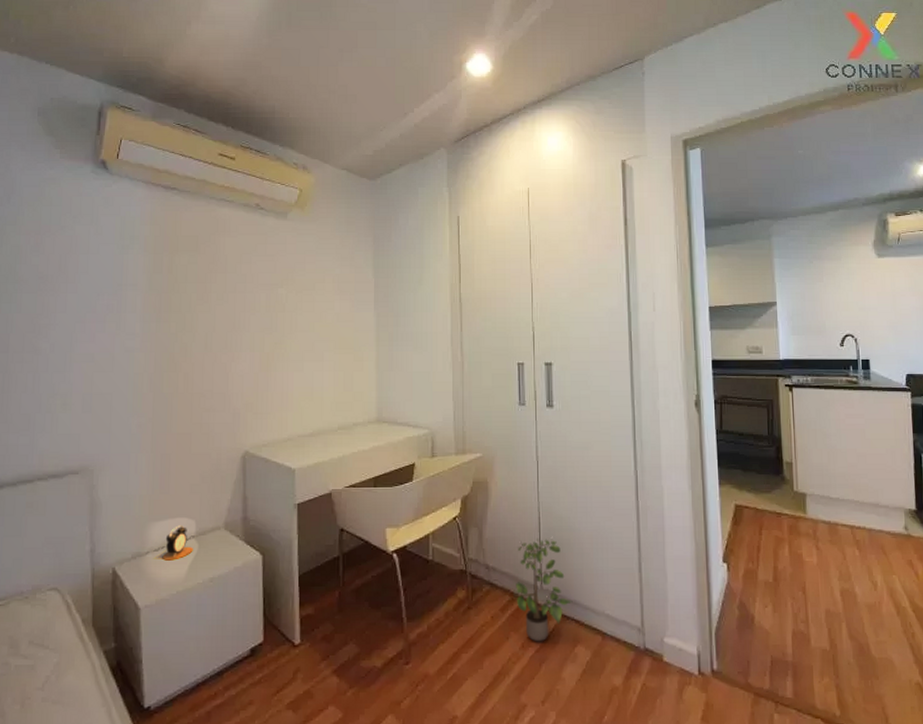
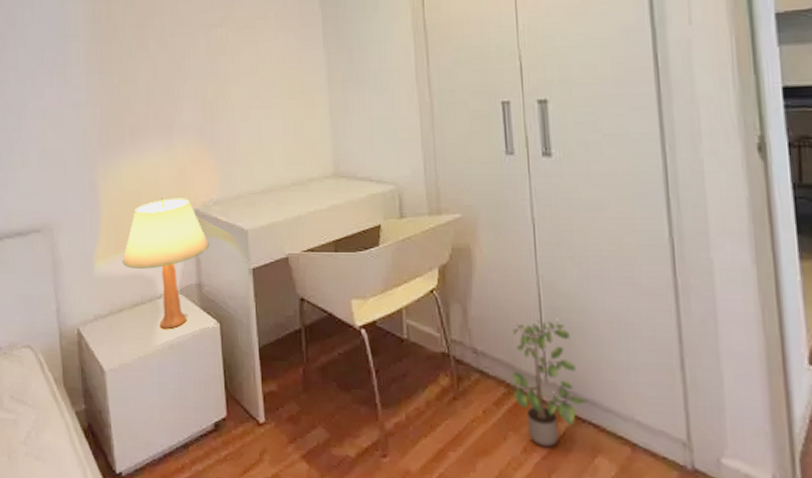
alarm clock: present [162,525,193,561] -> none [122,288,151,324]
table lamp: none [167,440,257,564] -> present [122,198,210,330]

